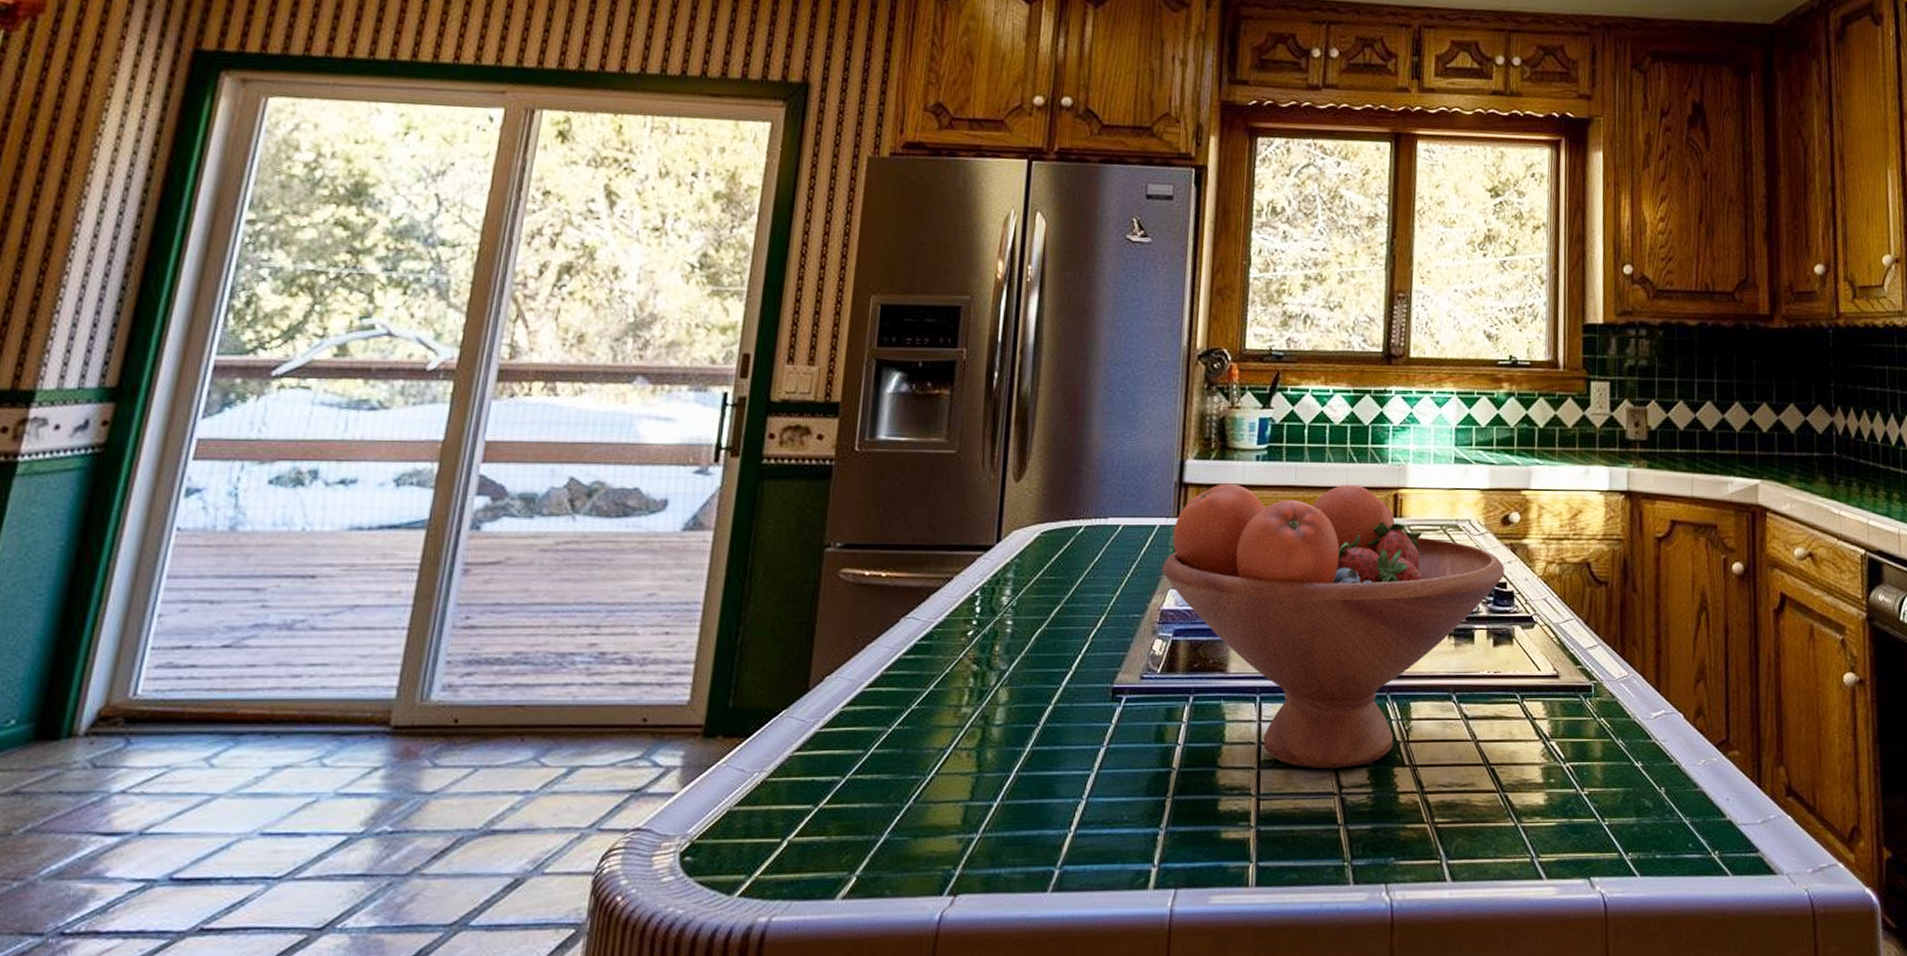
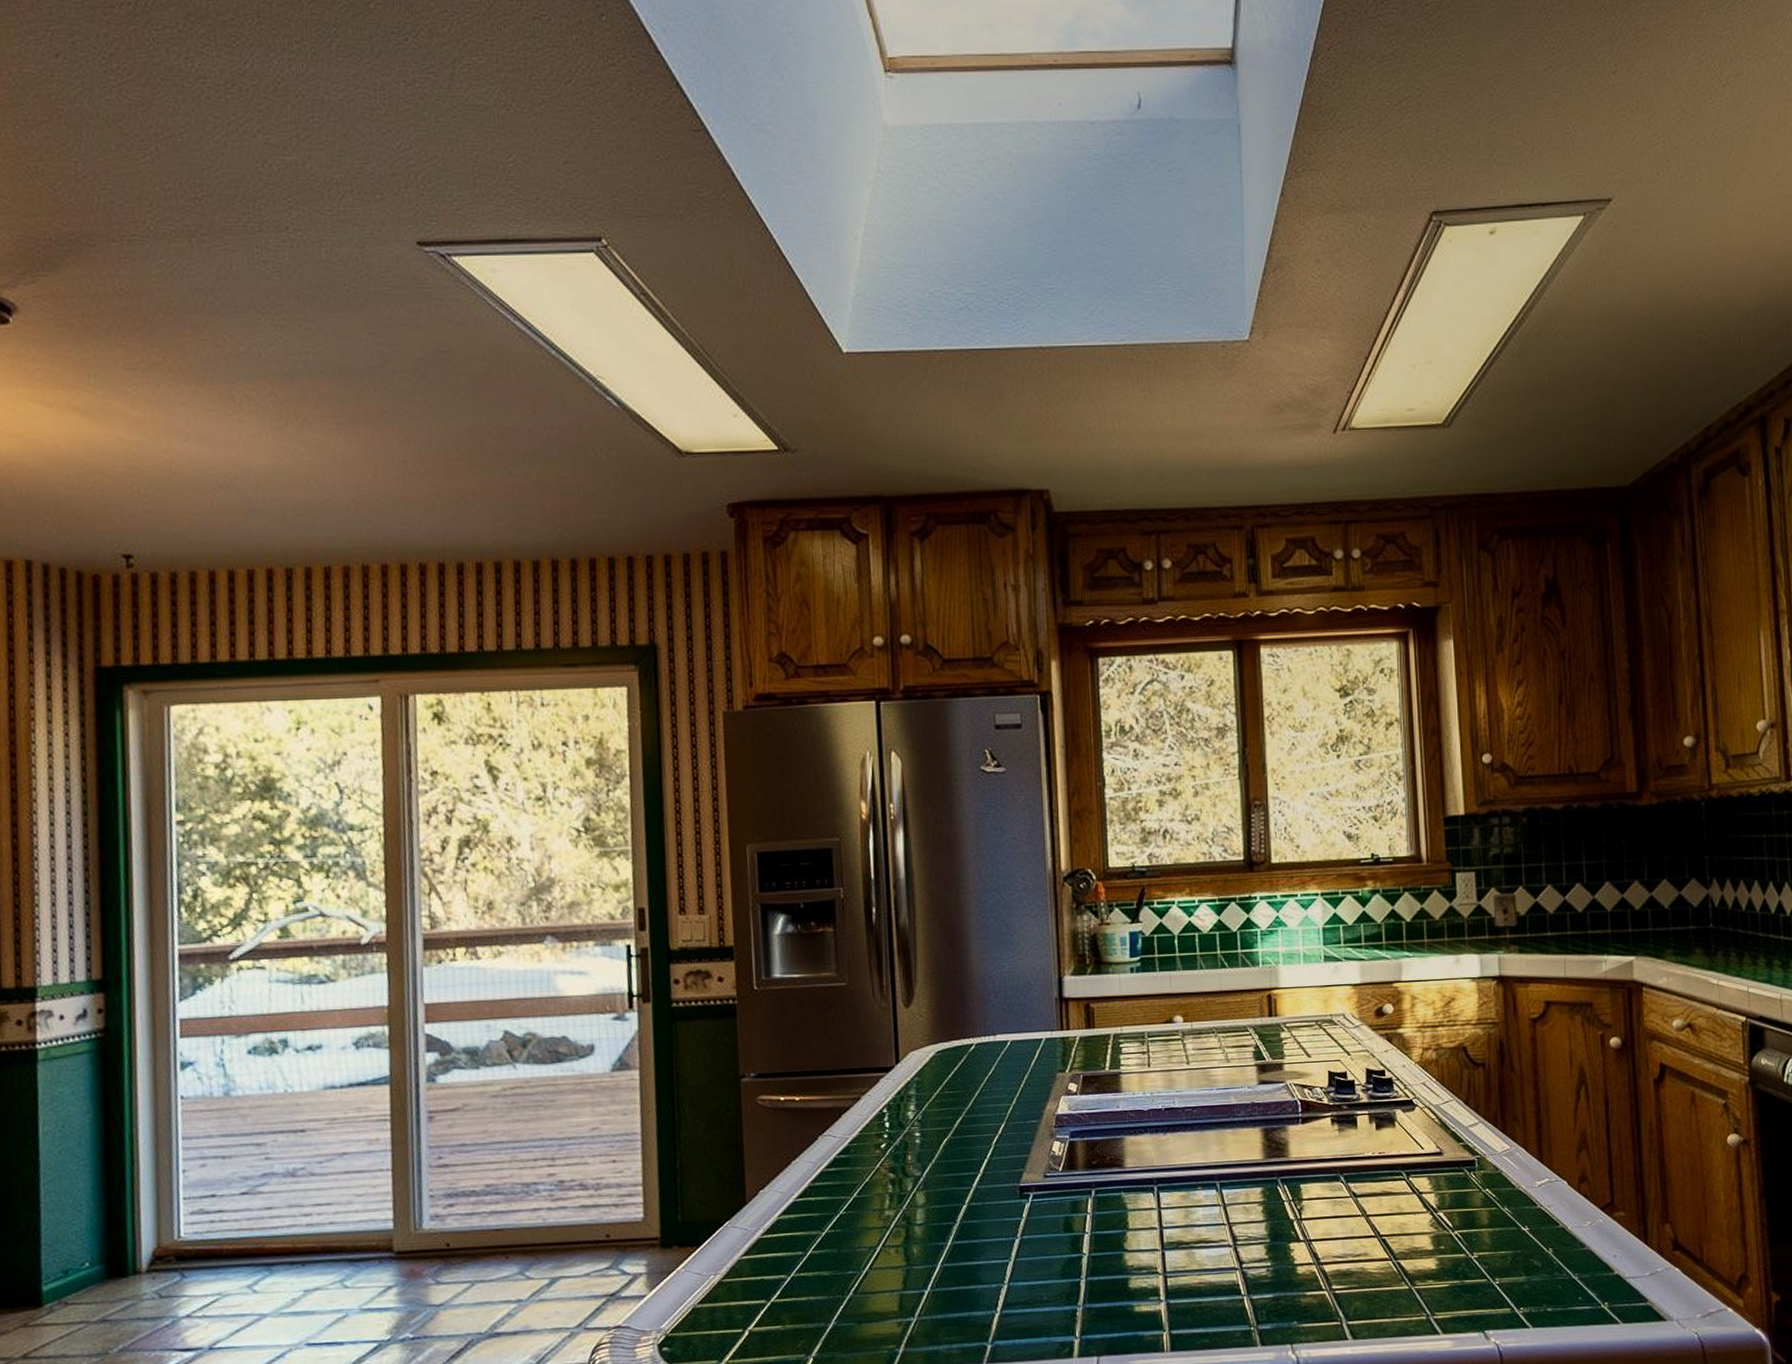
fruit bowl: present [1162,483,1504,769] -> none [1052,988,1381,1248]

